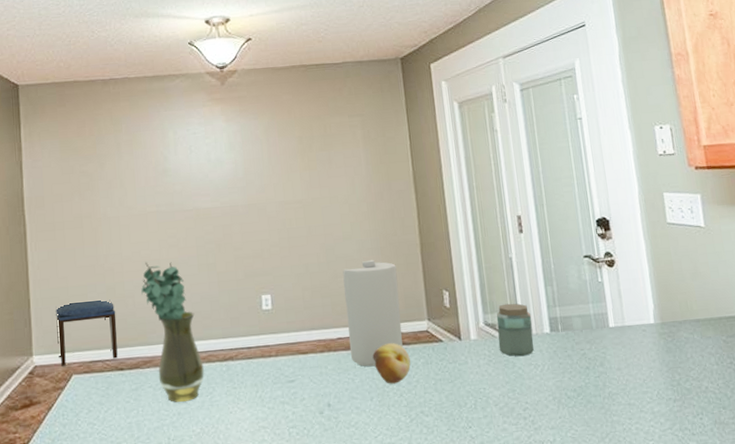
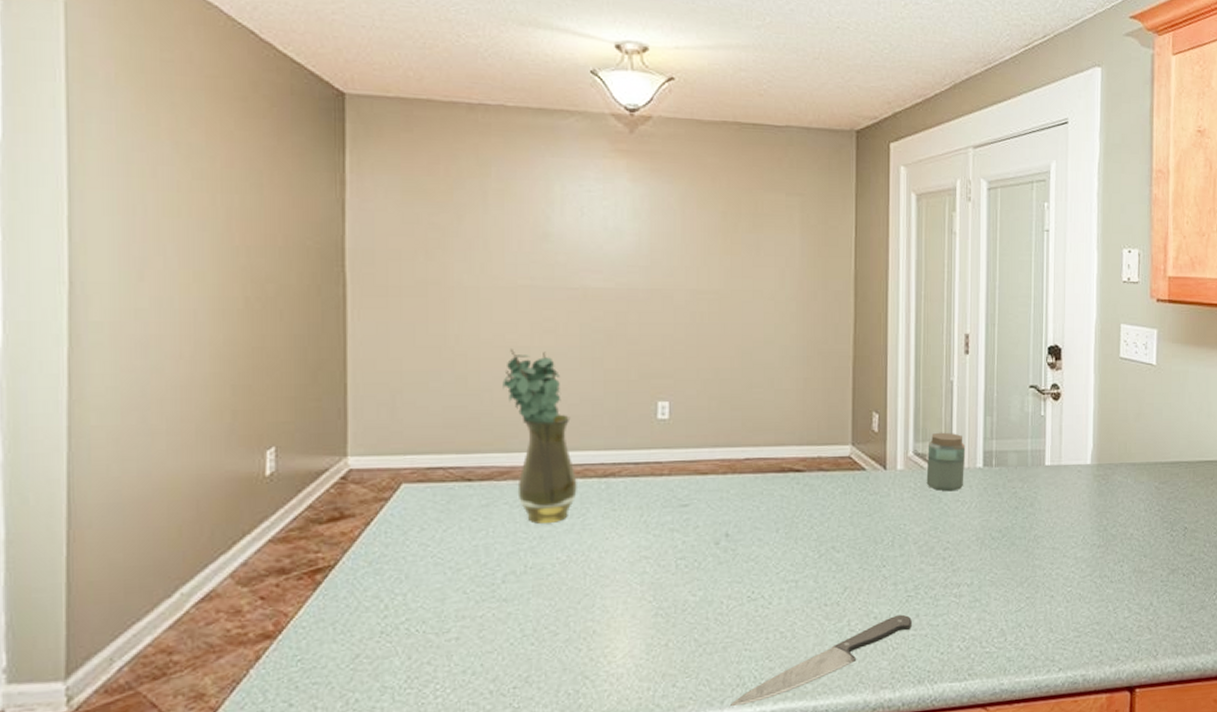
dining chair: present [56,300,118,366] -> none [383,392,466,472]
paper towel holder: present [342,259,403,367] -> none [758,369,823,494]
fruit: present [372,343,411,384] -> none [784,468,826,515]

